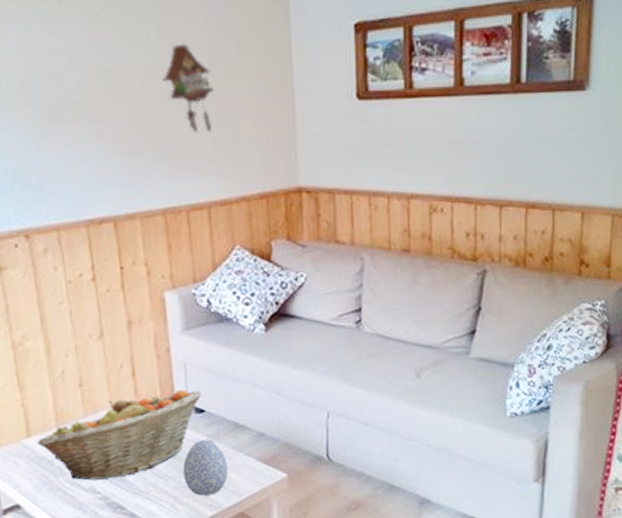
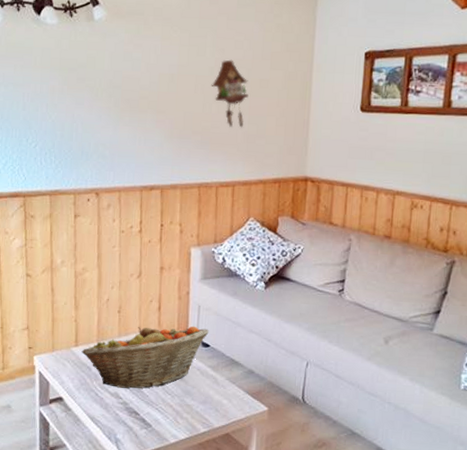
decorative egg: present [183,439,229,496] -> none [186,368,222,415]

